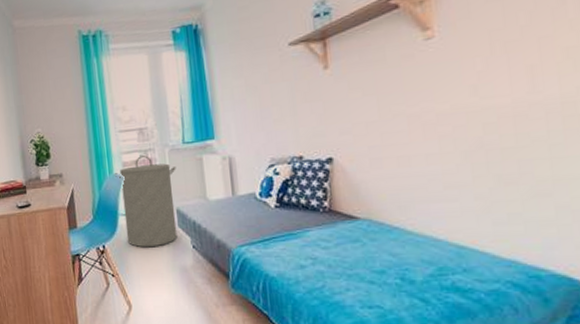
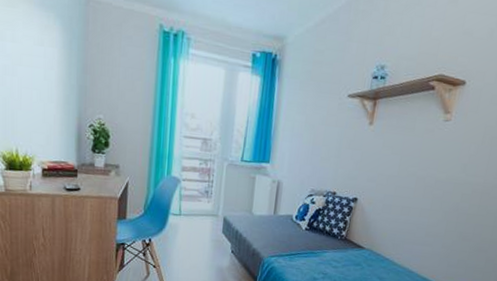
laundry hamper: present [114,155,178,248] -> none [171,164,231,247]

